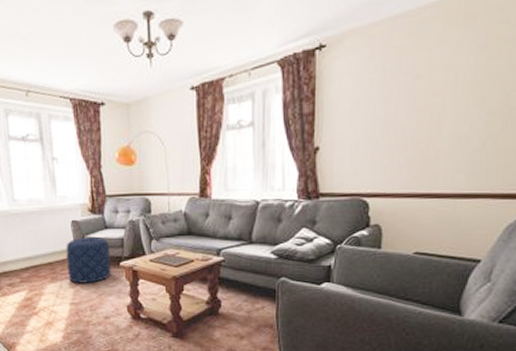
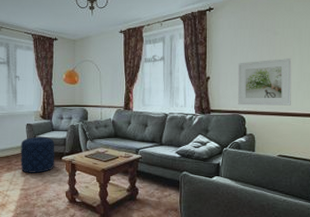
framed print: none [359,113,441,186] -> present [237,57,292,106]

